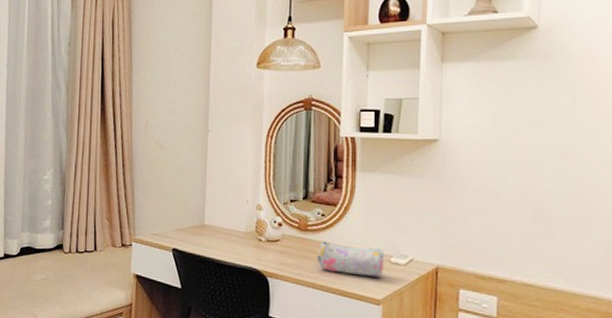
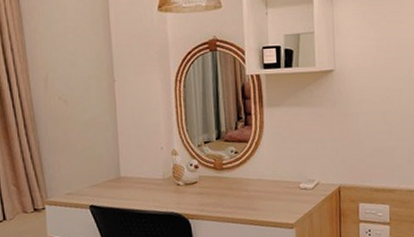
pencil case: present [316,241,385,277] -> none [233,176,295,205]

